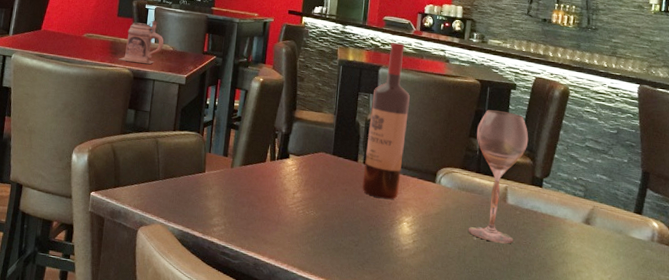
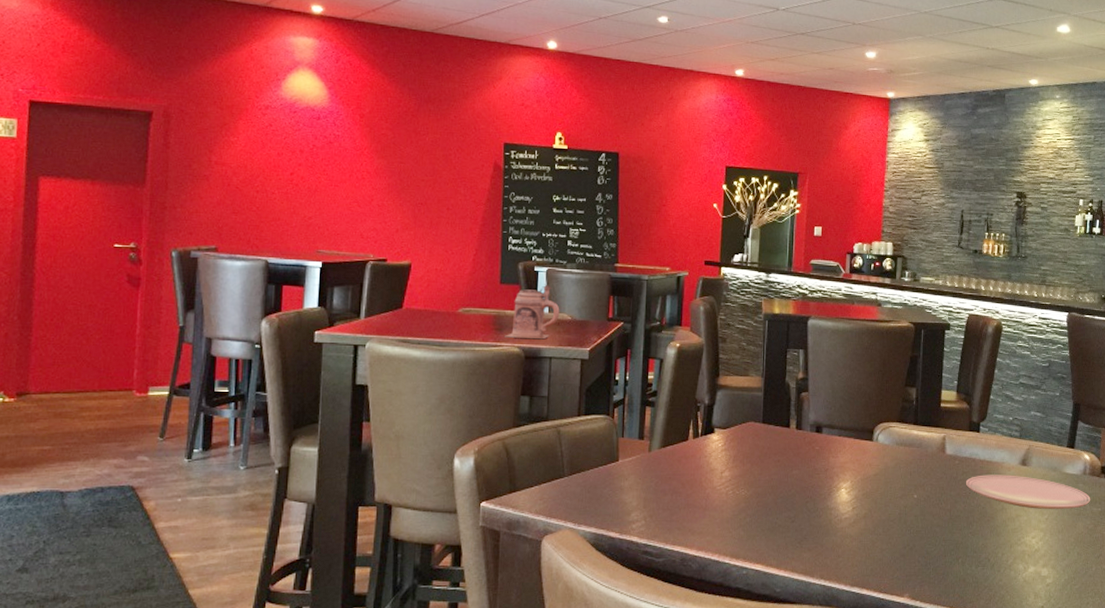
wine bottle: present [362,42,410,199] -> none [796,288,842,465]
wineglass: present [468,109,529,244] -> none [908,353,965,498]
plate: none [527,227,659,273] -> present [966,475,1091,509]

